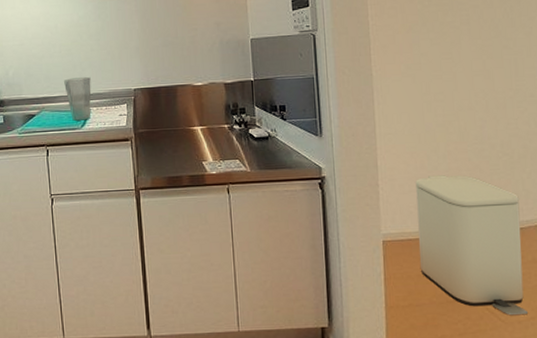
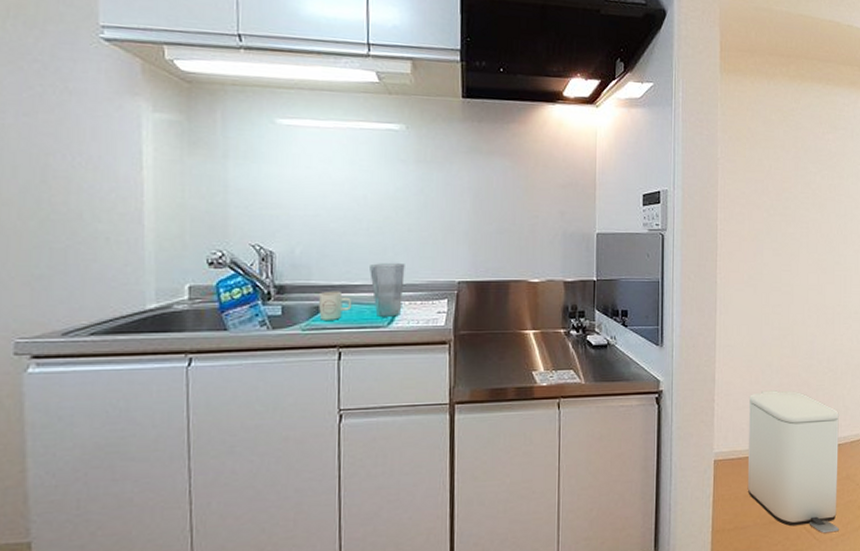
mug: none [29,102,54,125] -> present [319,290,352,320]

